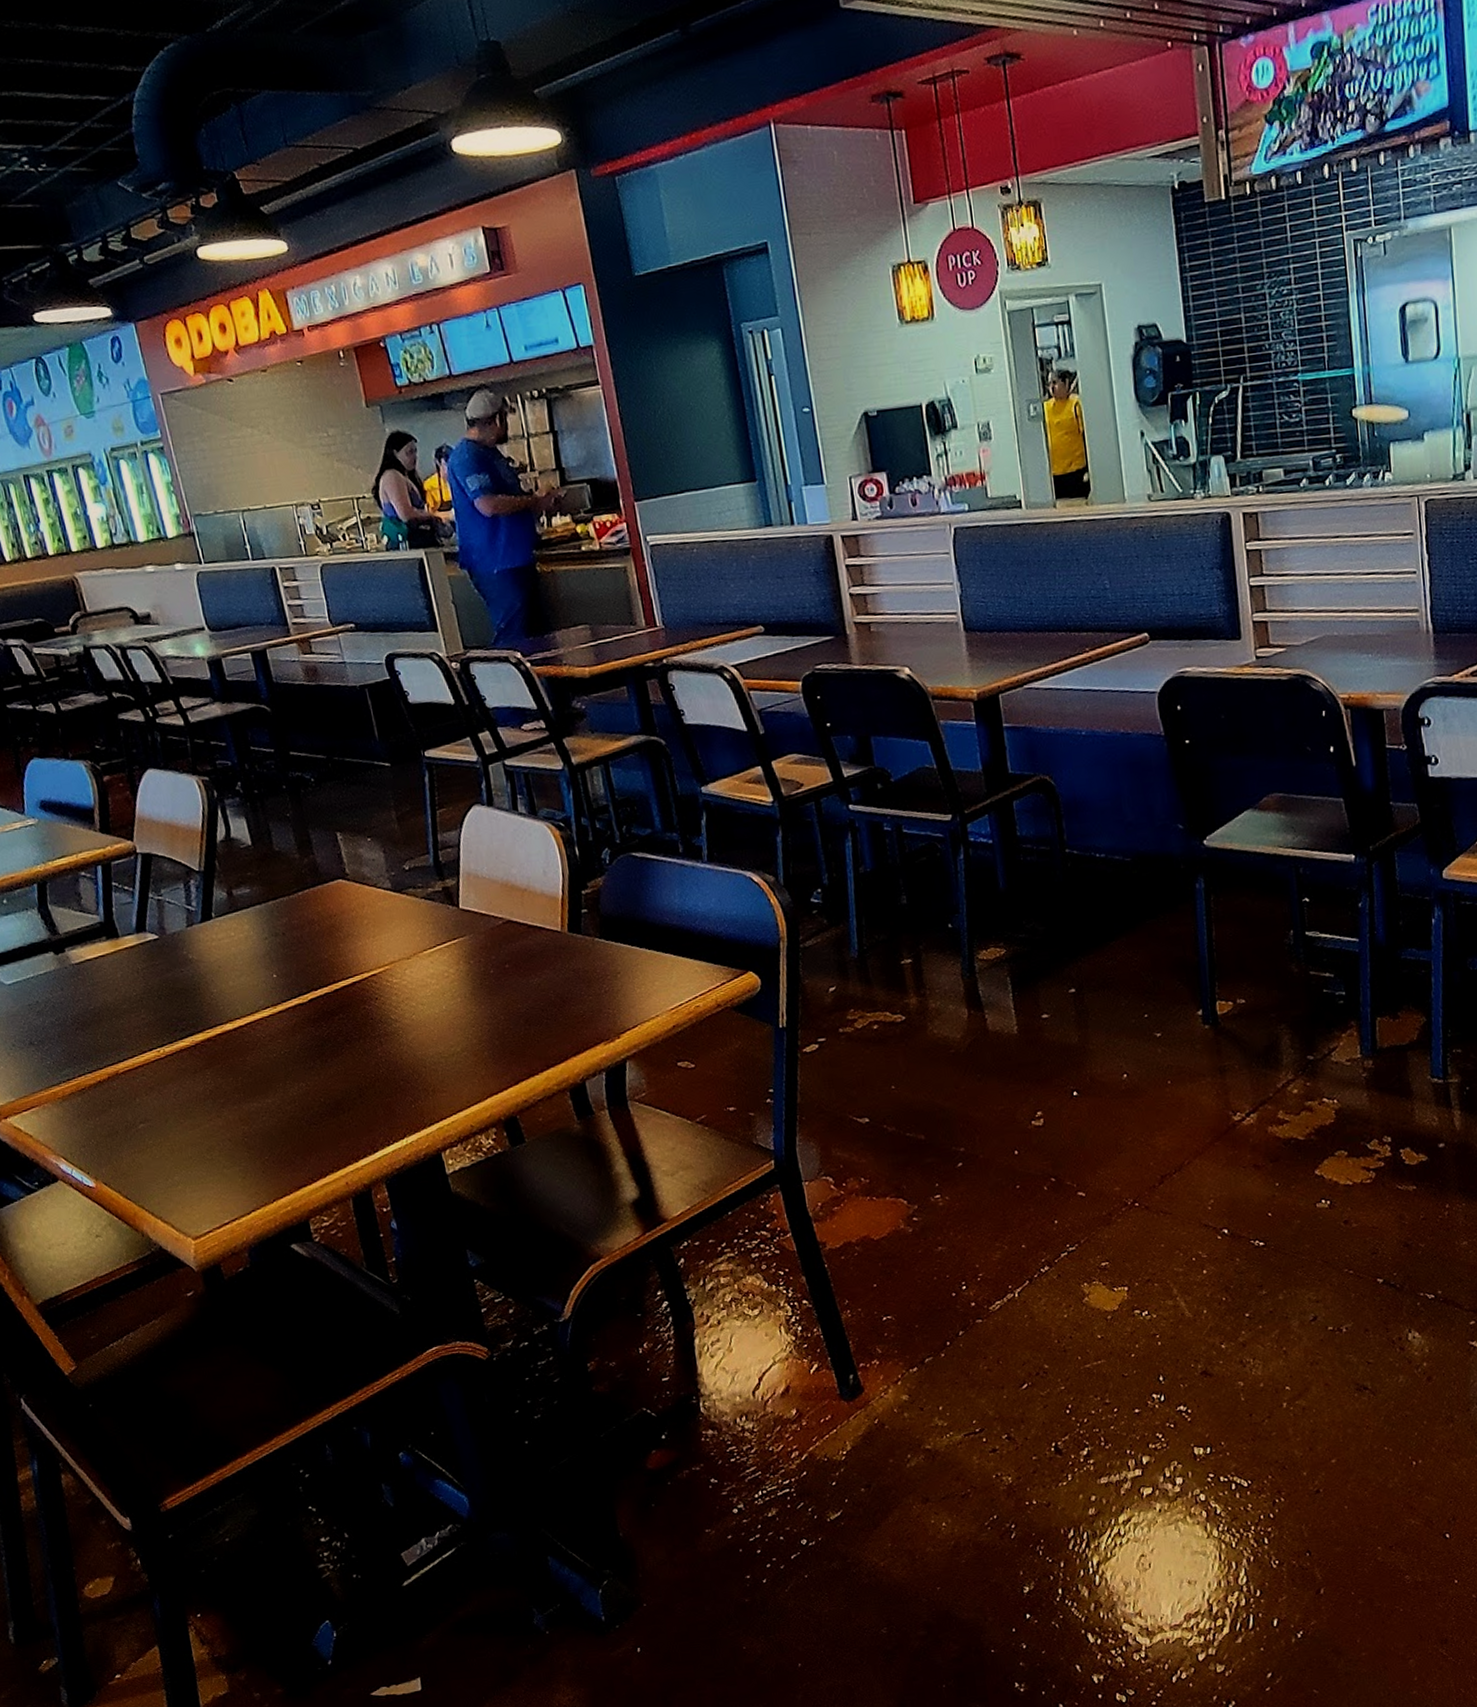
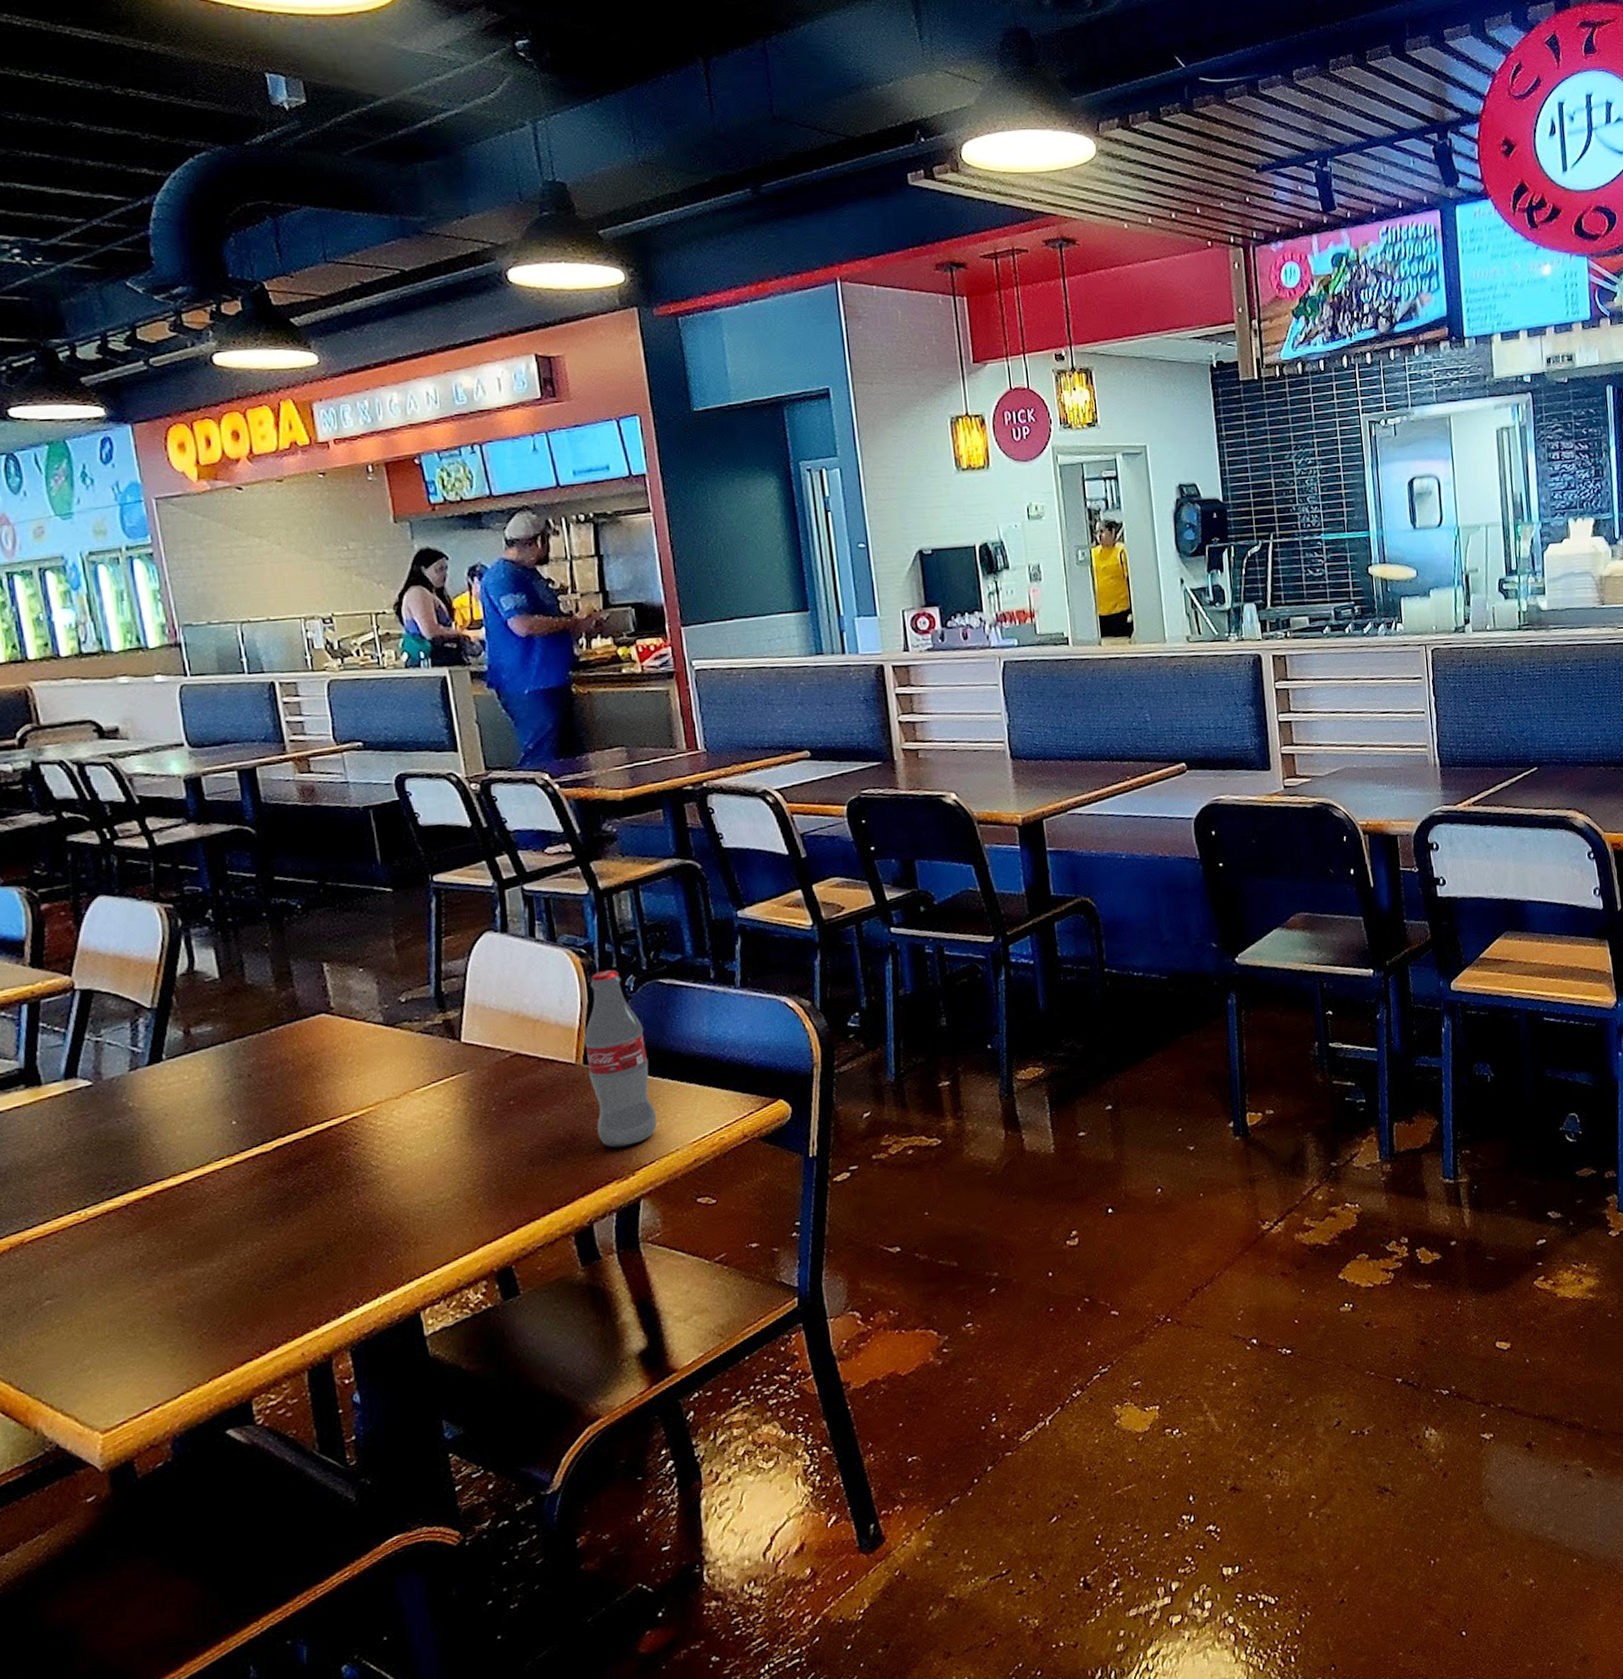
soda bottle: none [567,842,638,1012] -> present [584,969,658,1148]

